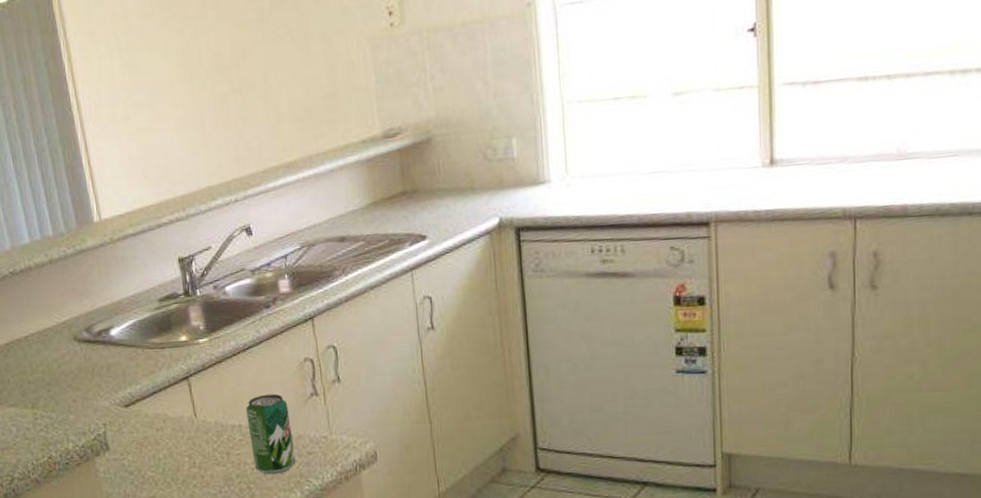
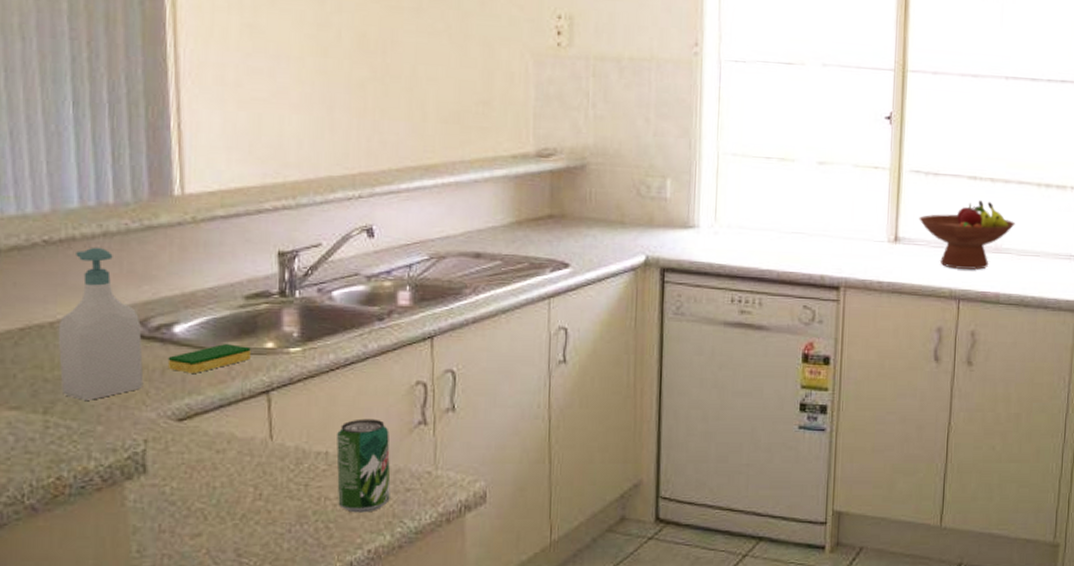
soap bottle: none [30,272,96,396] -> present [58,247,144,400]
dish sponge: none [110,340,170,368] -> present [167,344,251,373]
fruit bowl: none [798,101,923,185] -> present [919,200,1015,270]

